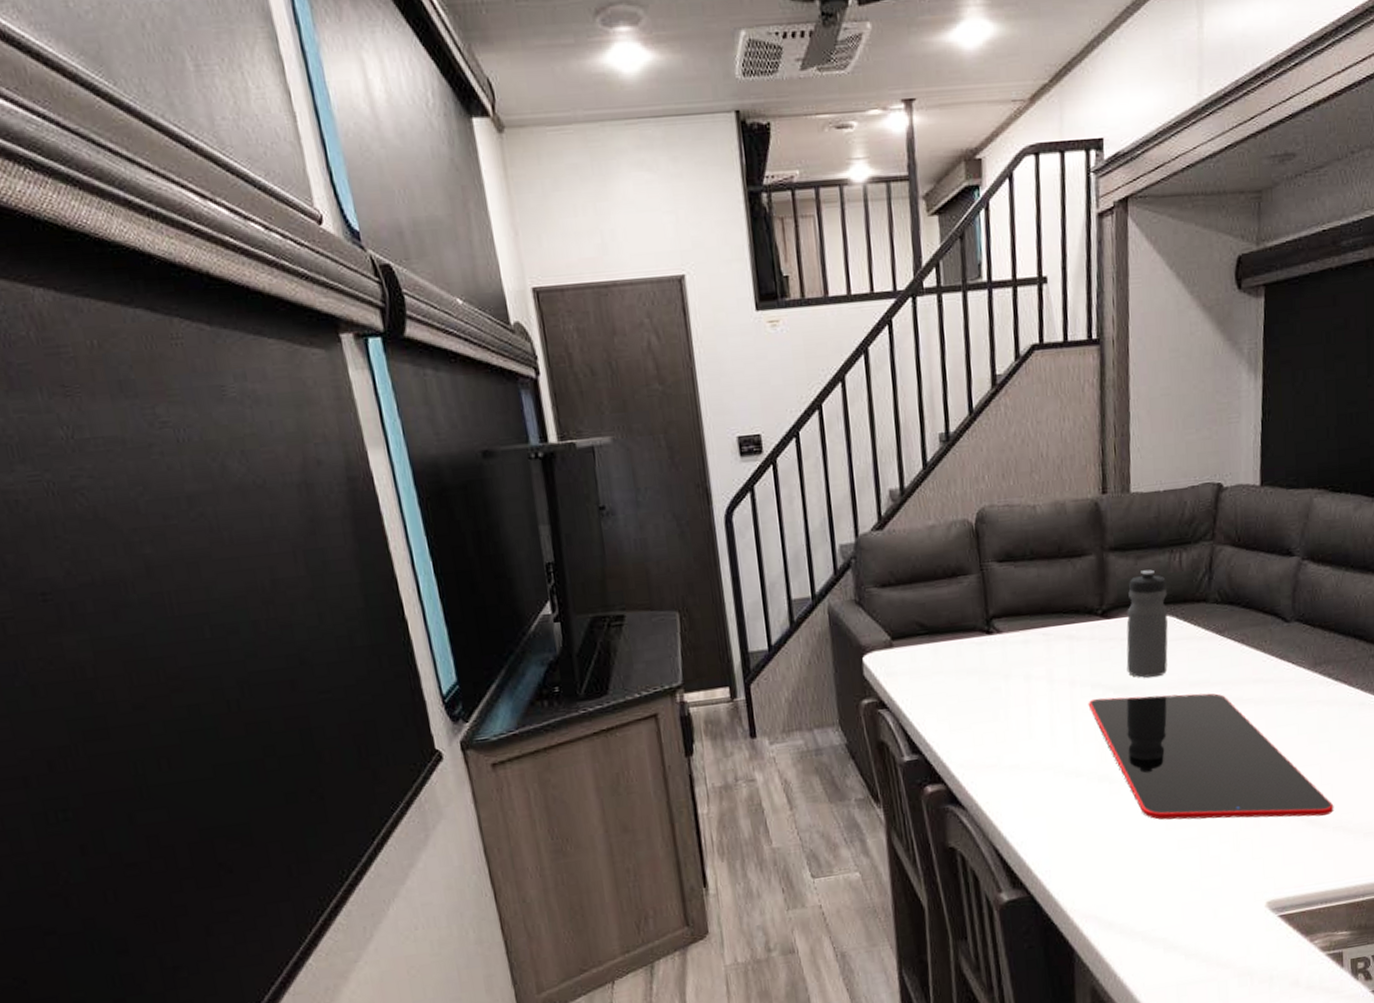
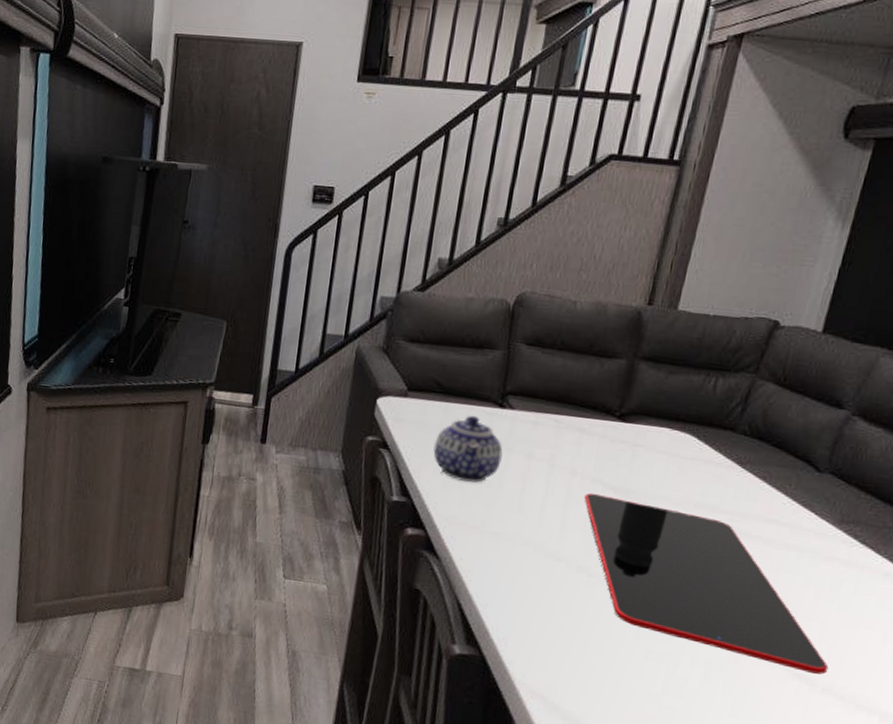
teapot: none [932,649,1002,722] -> present [433,415,503,483]
water bottle: present [1126,569,1168,678] -> none [632,385,695,490]

